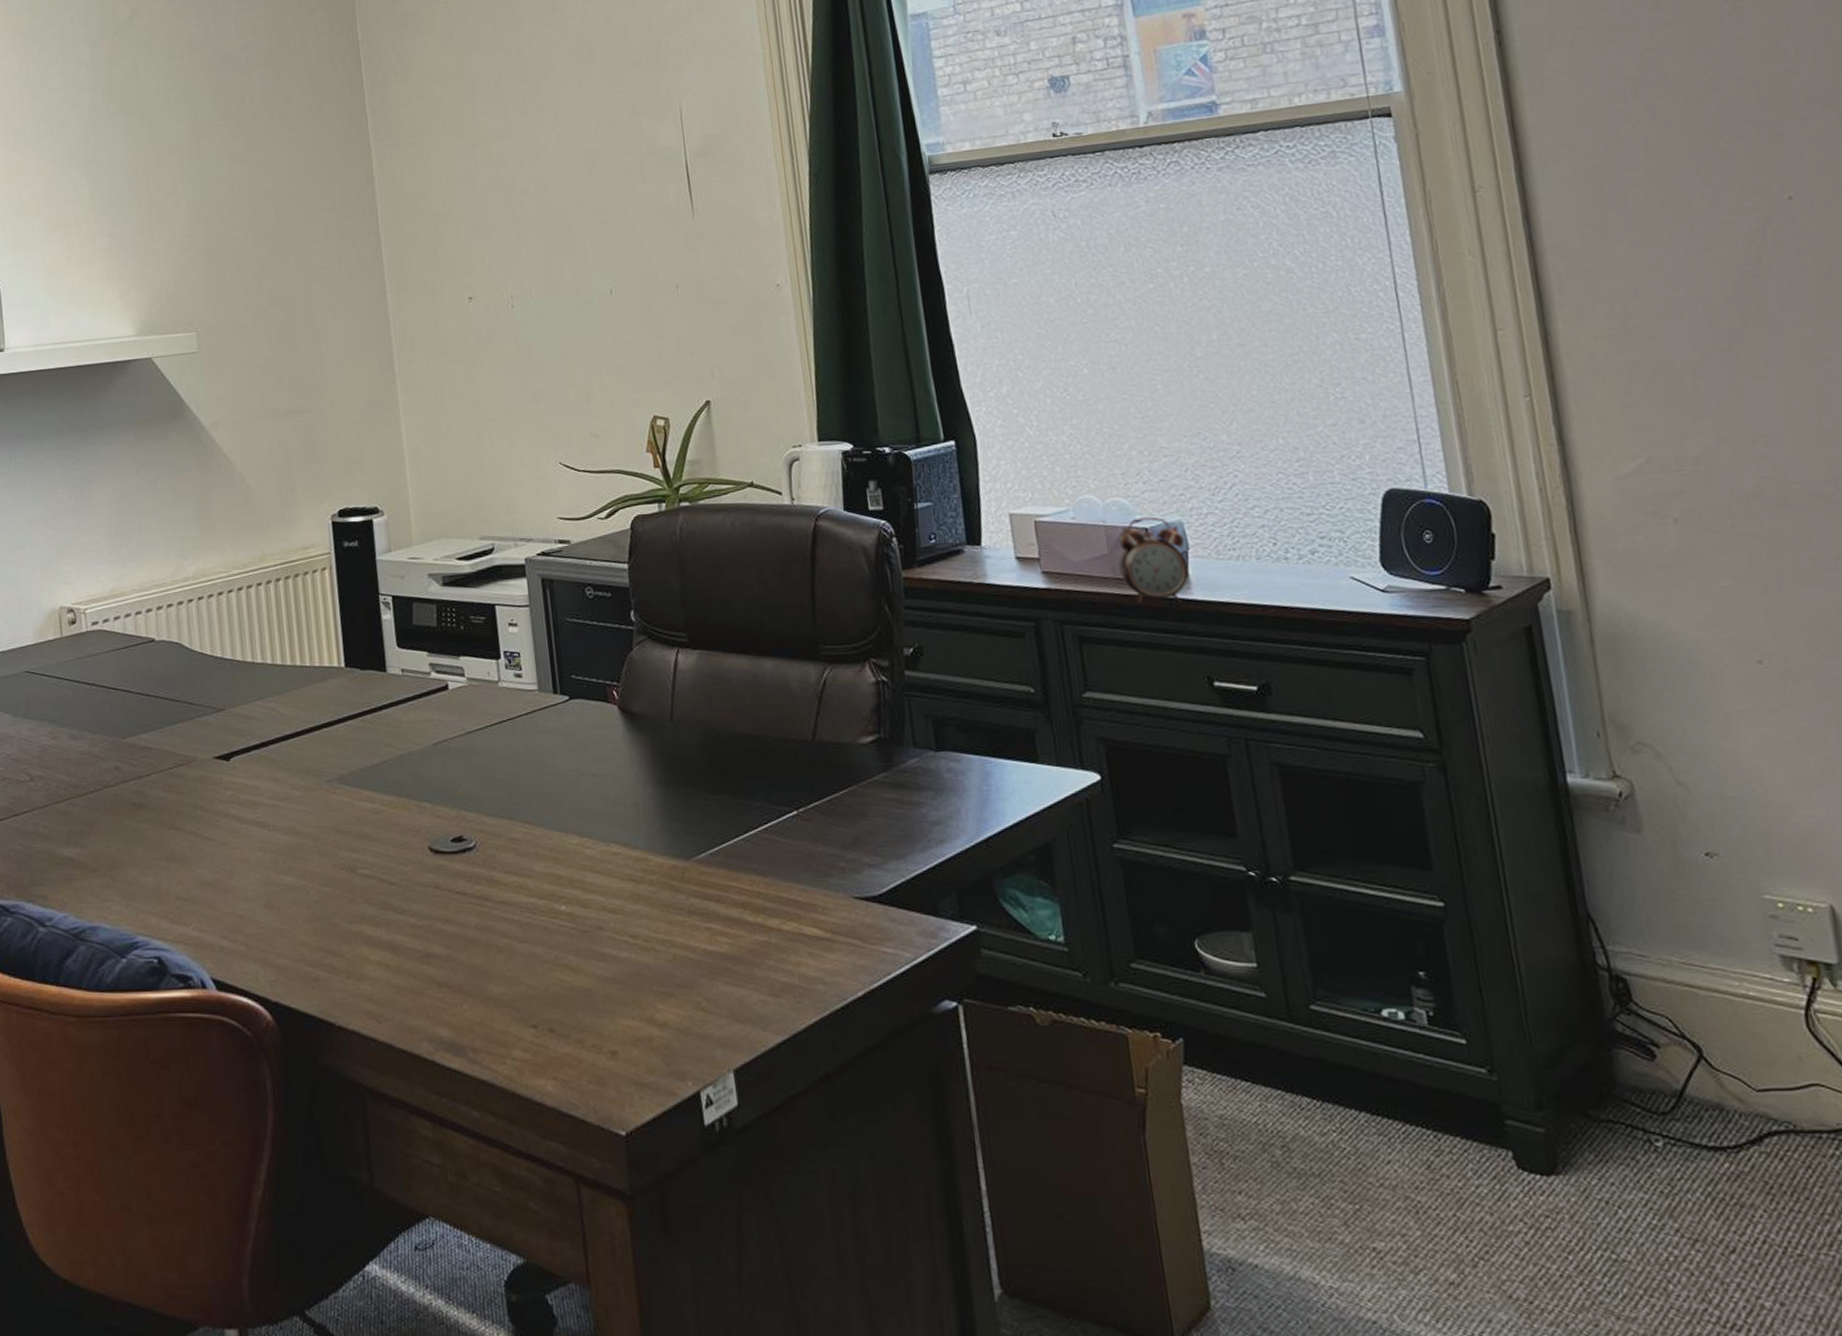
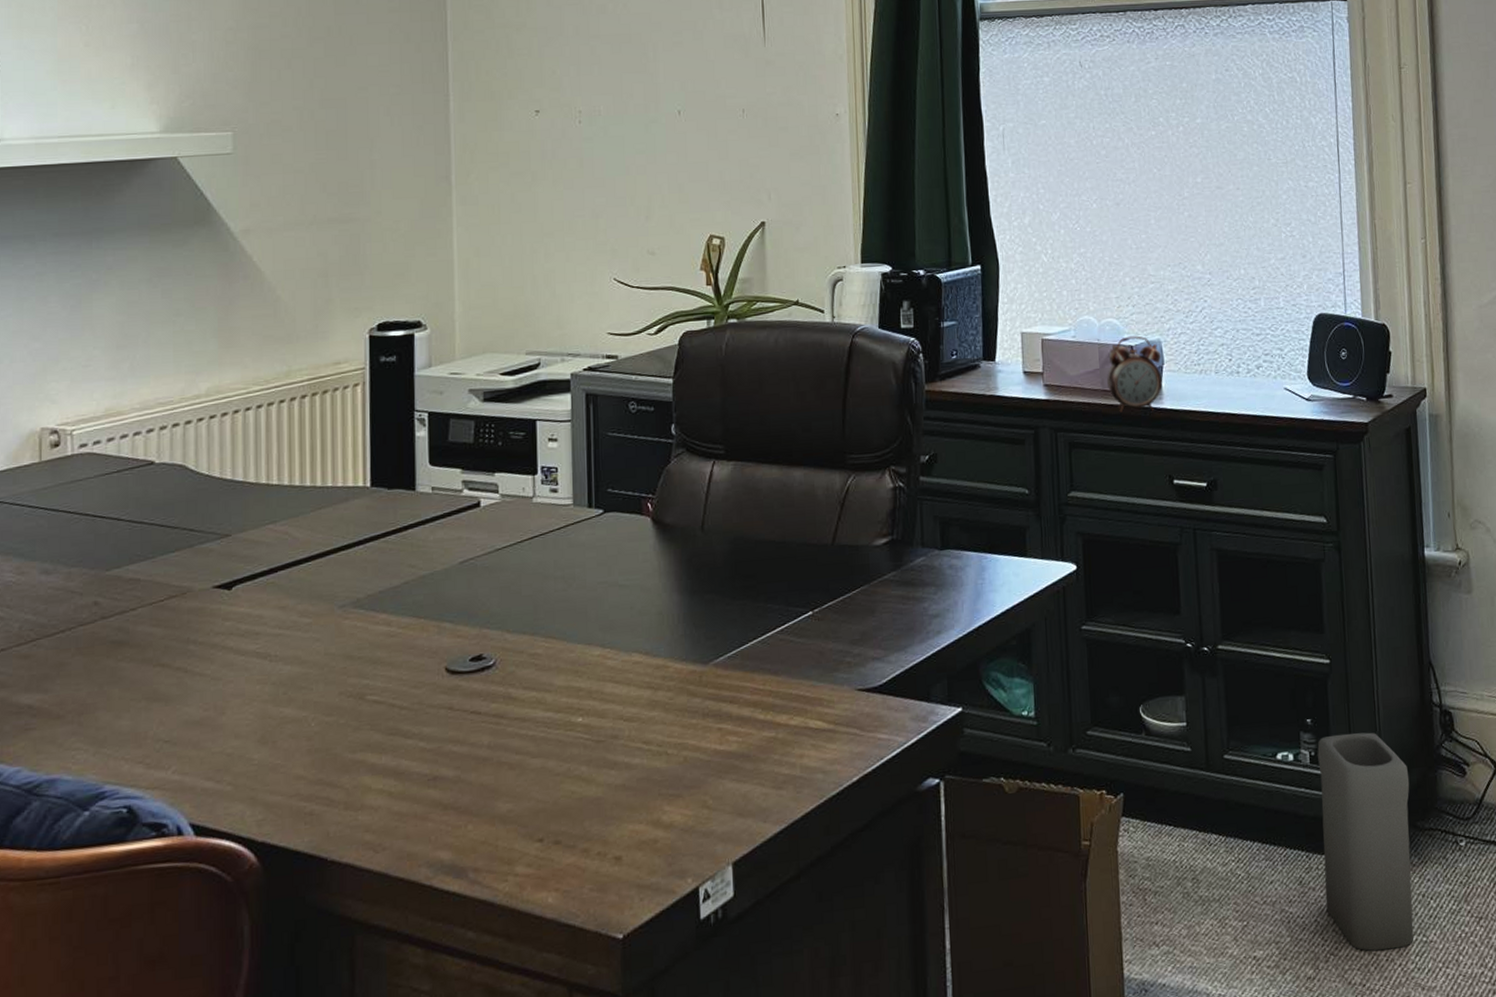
trash bin: none [1436,993,1598,1263] -> present [1317,732,1414,951]

